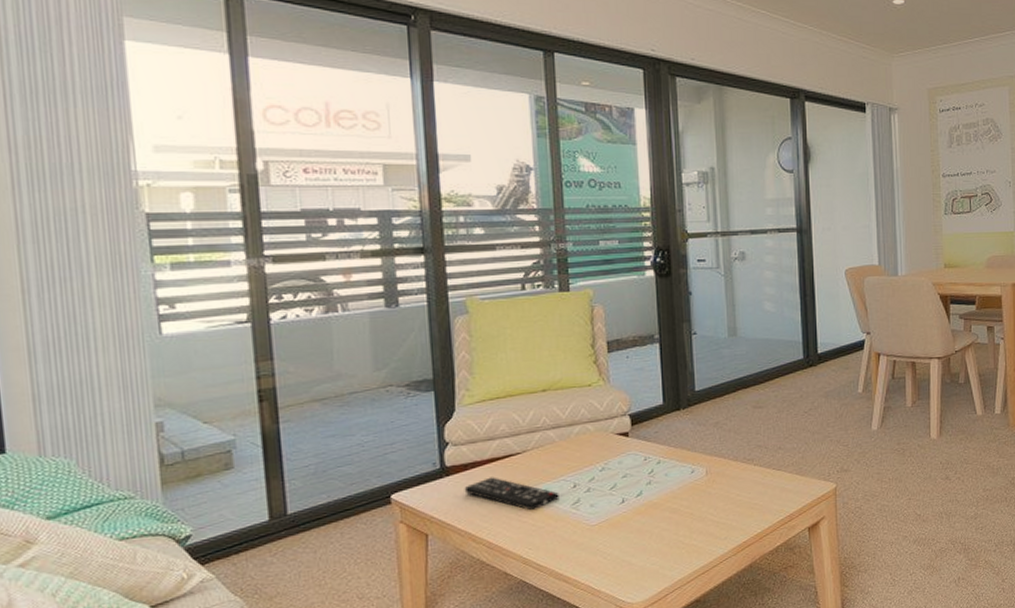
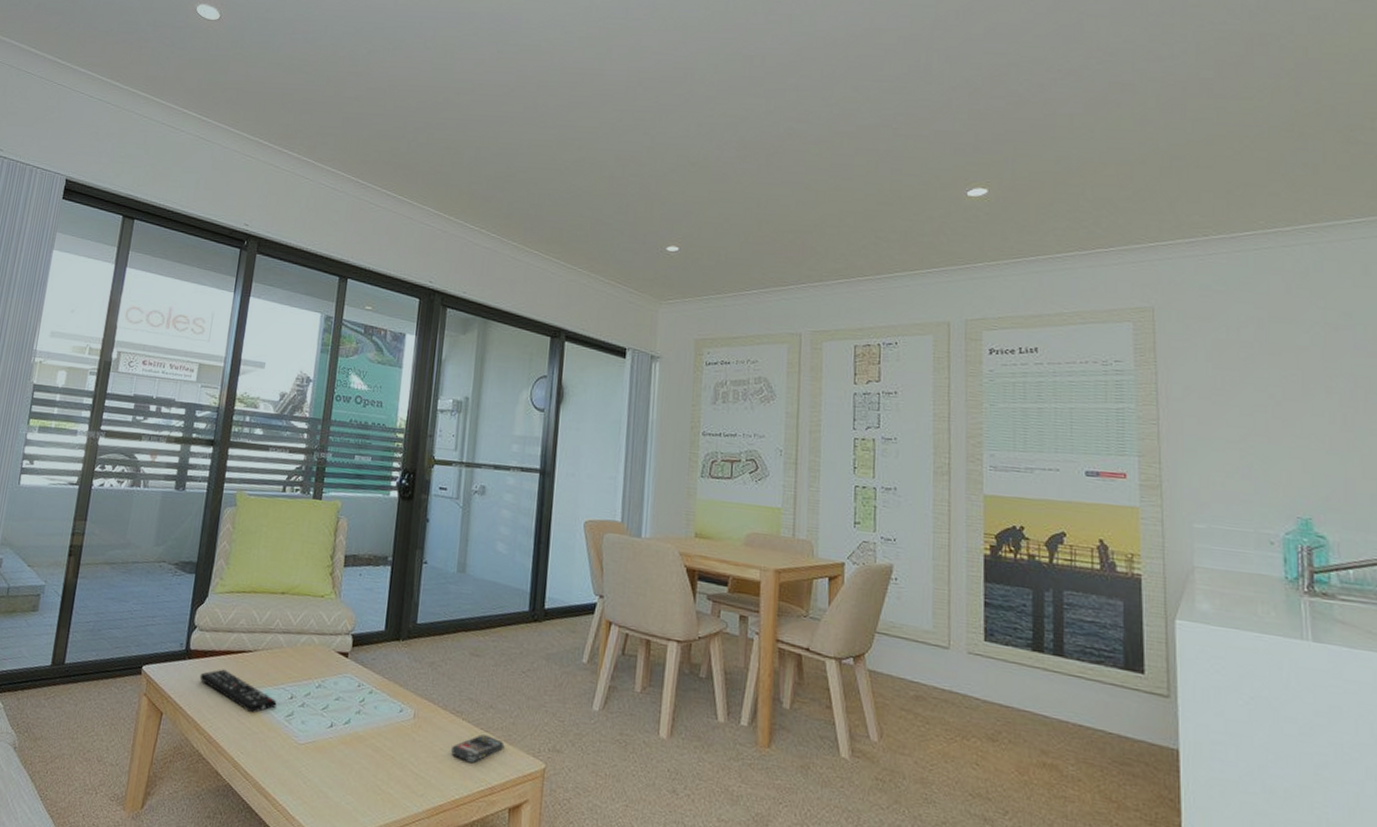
smartphone: none [746,473,797,499] -> present [450,734,505,762]

